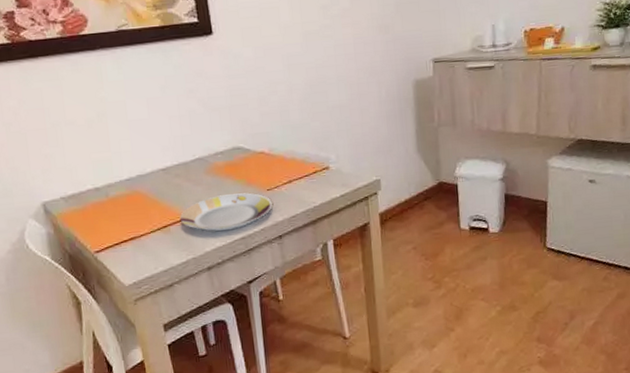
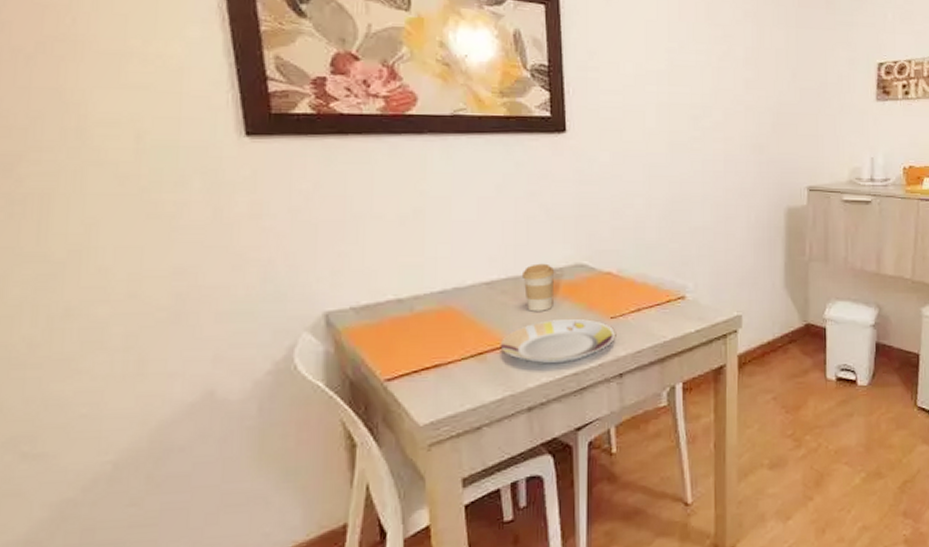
coffee cup: none [191,149,218,190] -> present [523,263,555,312]

